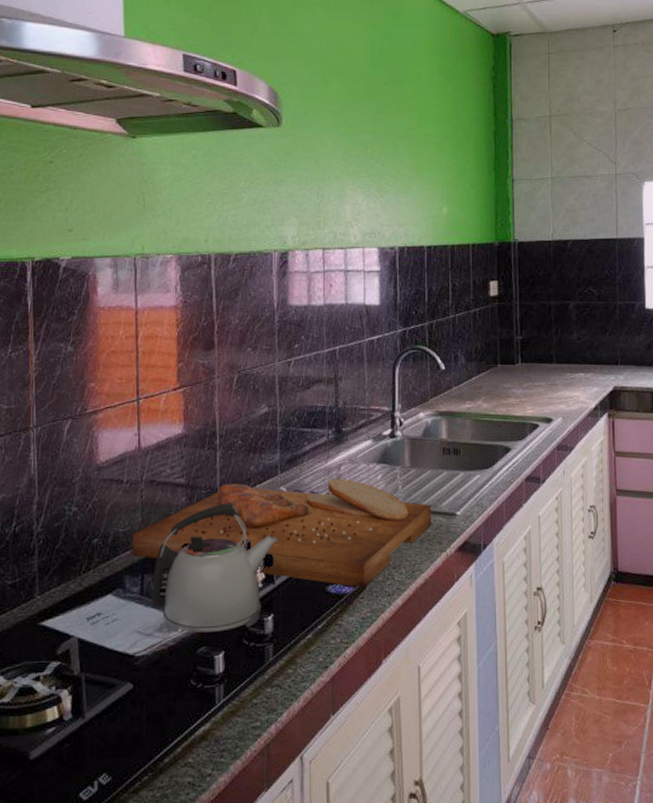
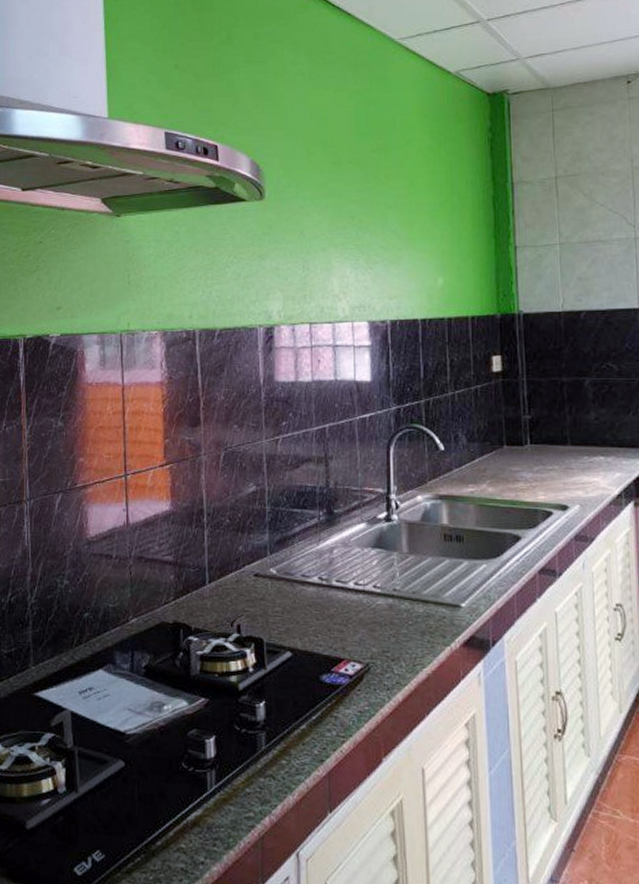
cutting board: present [132,478,432,588] -> none [122,562,434,679]
kettle: present [150,503,278,633] -> none [140,583,268,715]

